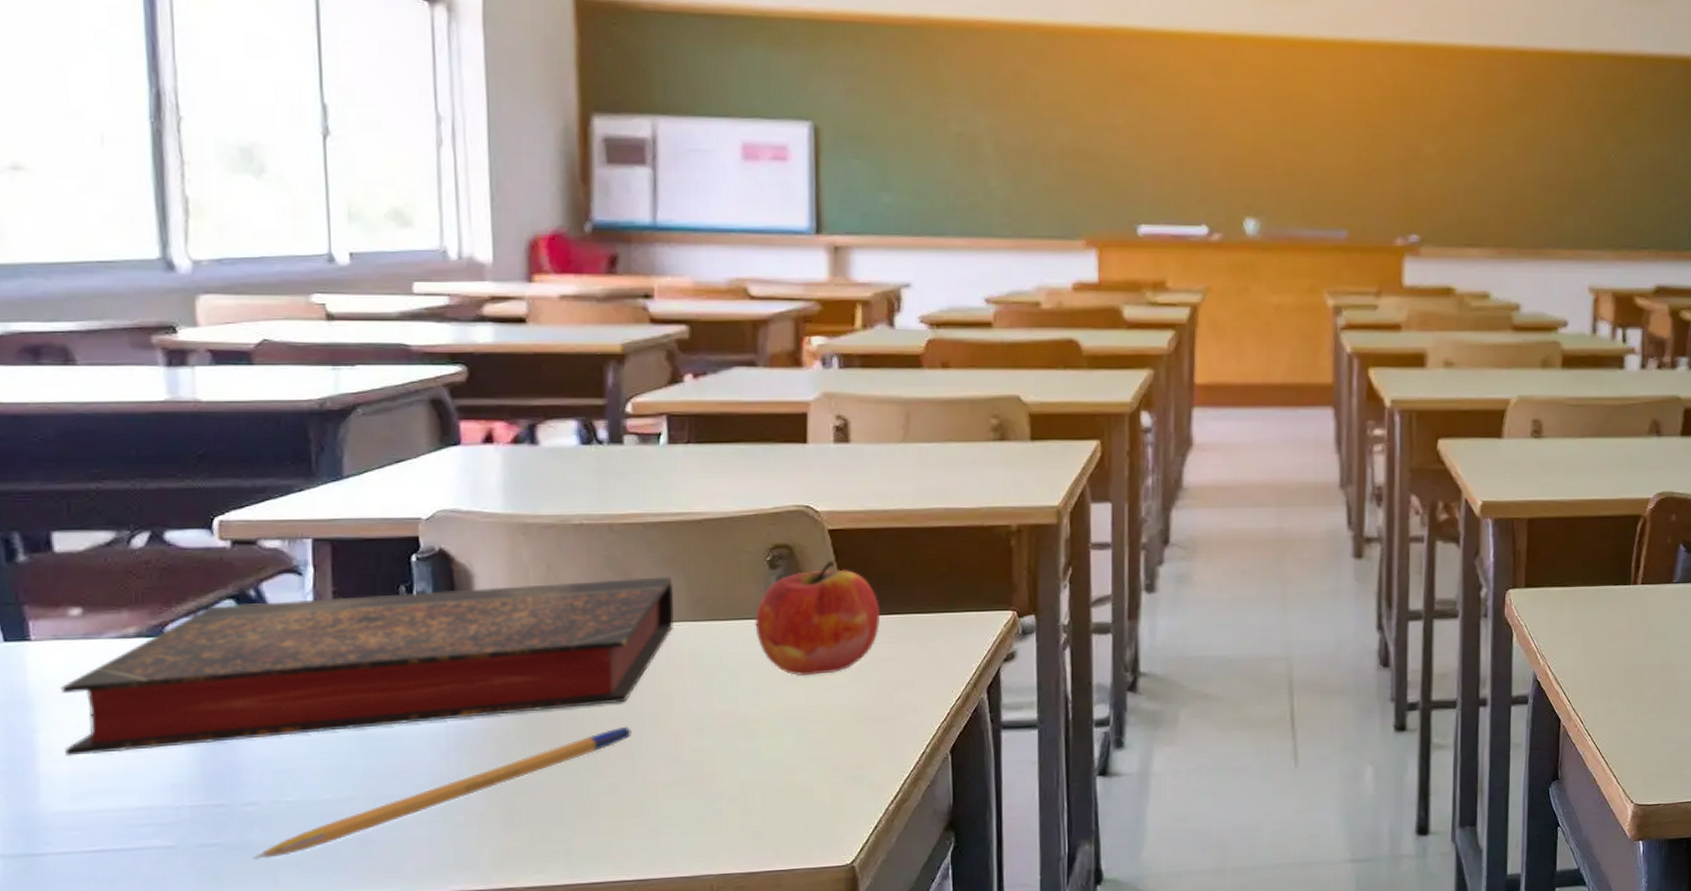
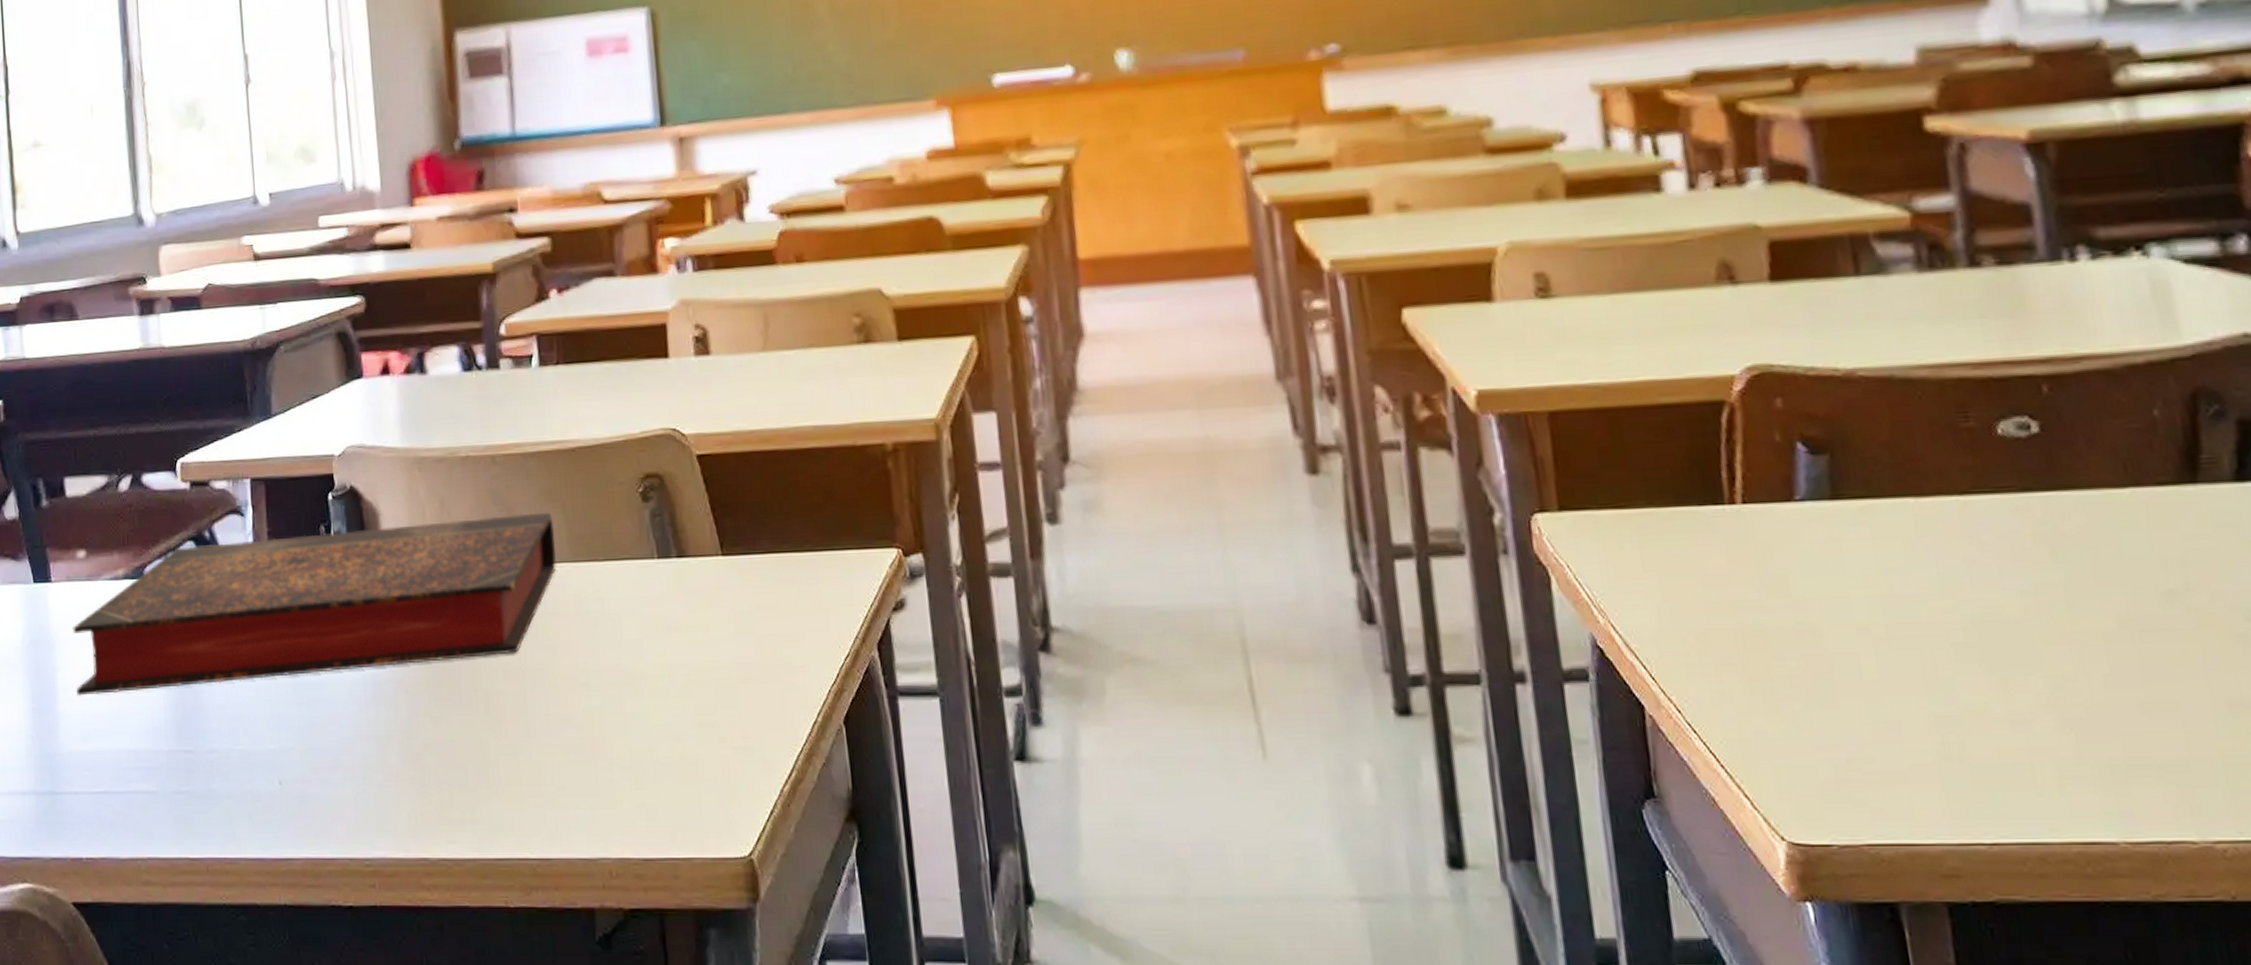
pencil: present [252,726,631,861] -> none [214,680,525,811]
apple: present [755,560,881,675] -> none [632,490,757,625]

